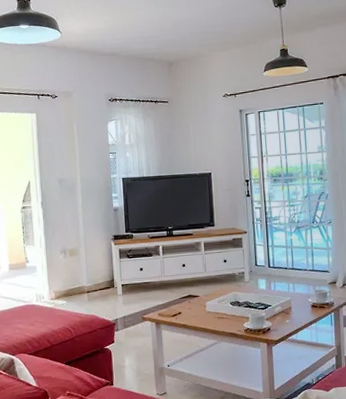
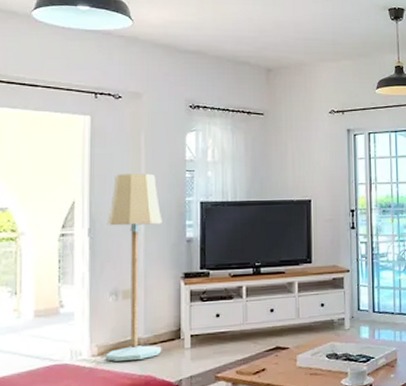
floor lamp: none [54,157,101,304] -> present [105,173,162,362]

